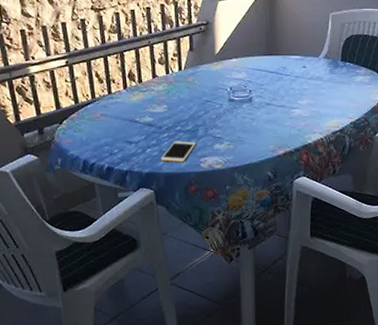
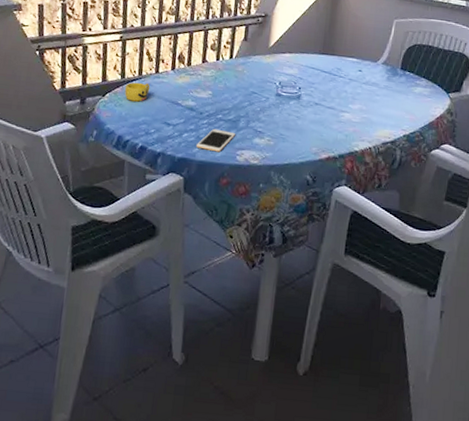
cup: none [81,105,106,125] -> present [125,82,150,102]

